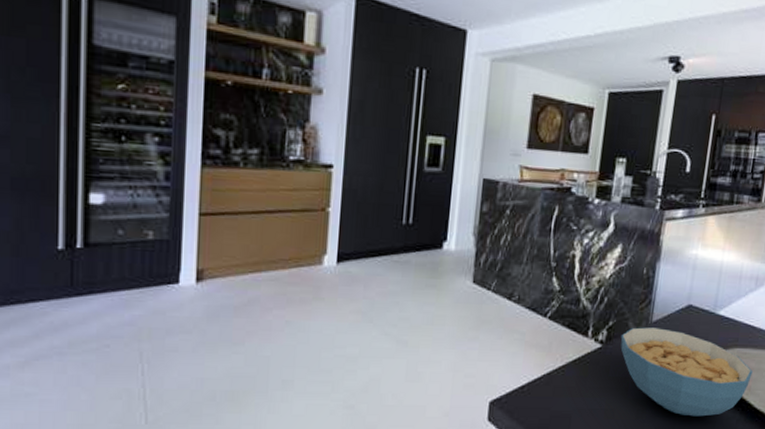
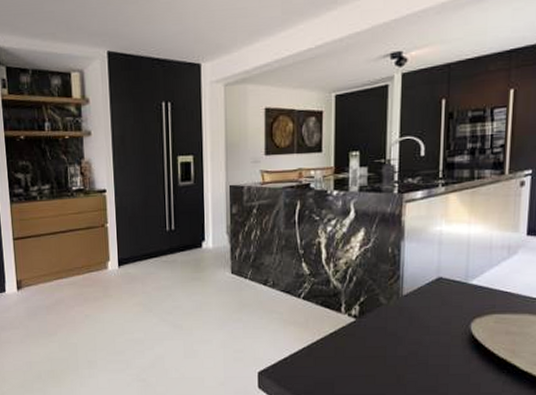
cereal bowl: present [620,327,753,417] -> none [373,300,515,380]

